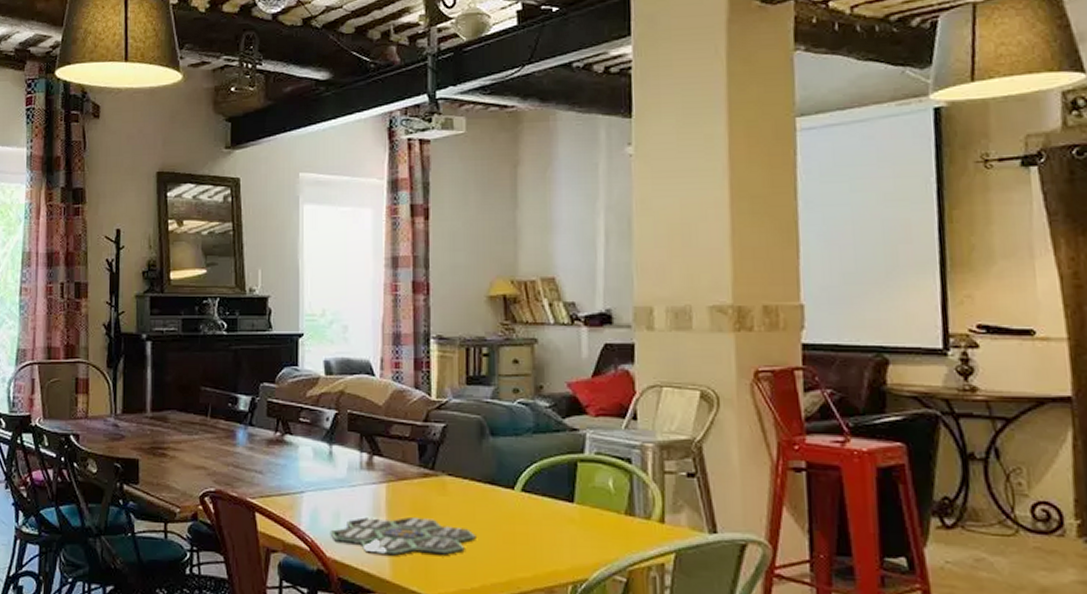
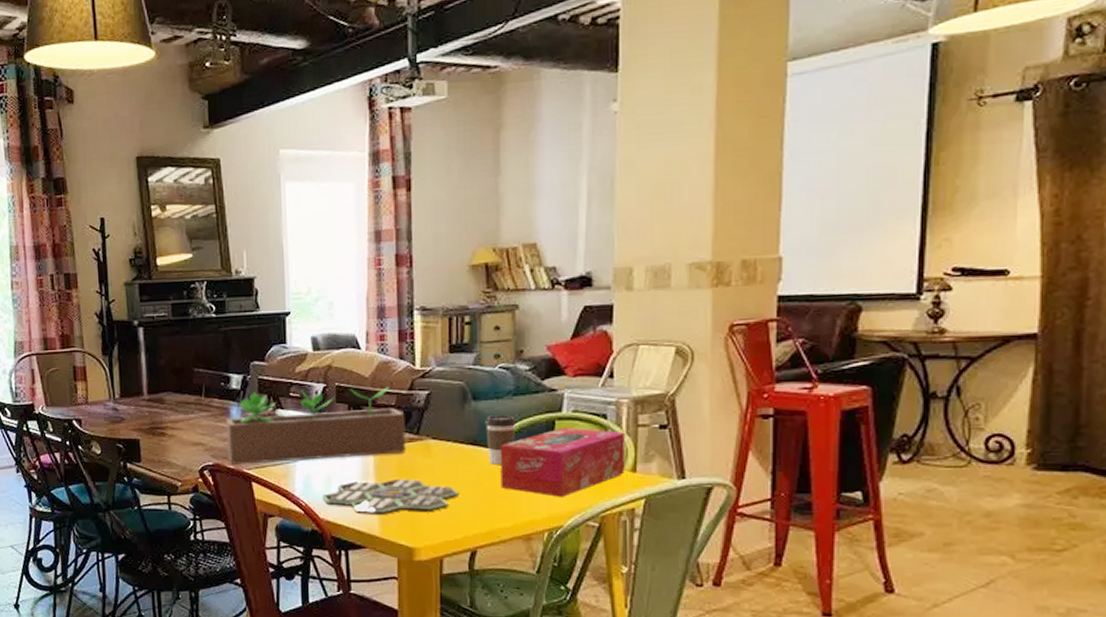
succulent planter: none [230,414,420,493] -> present [225,387,406,465]
coffee cup: none [504,453,537,507] -> present [485,415,517,465]
tissue box: none [519,470,652,547] -> present [500,427,625,497]

